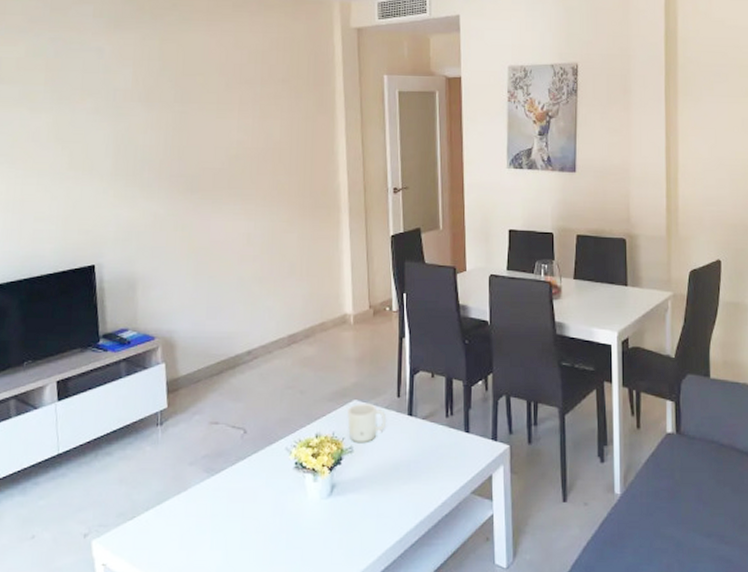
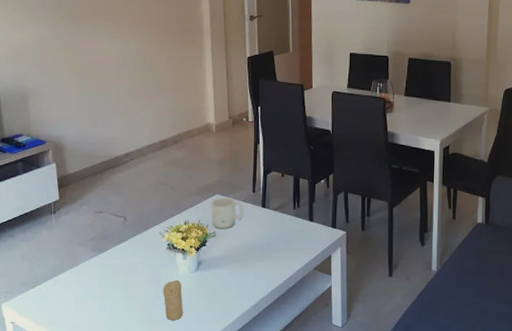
candle: none [288,509,313,560] -> present [162,280,183,320]

